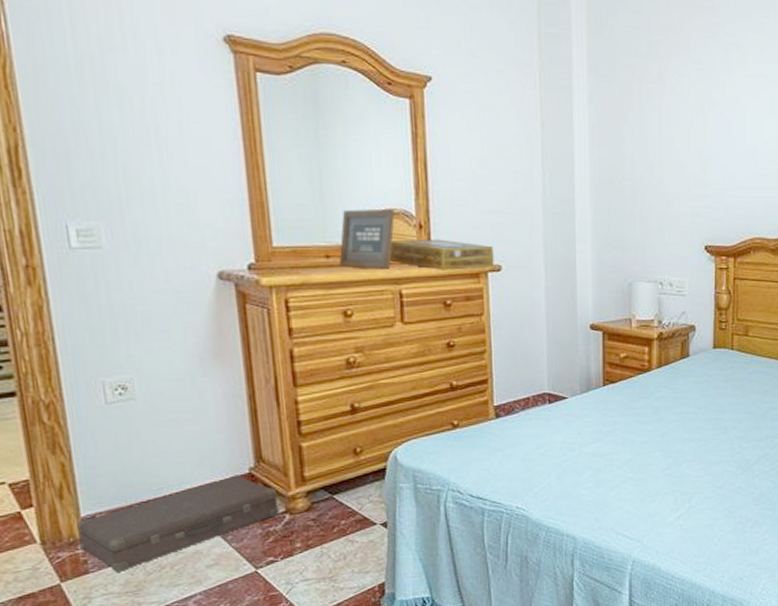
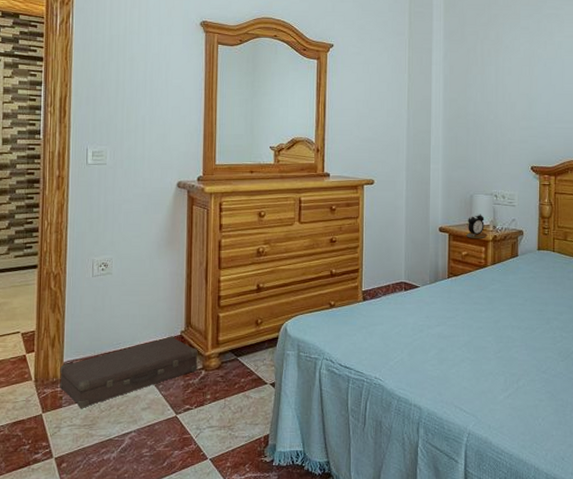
picture frame: present [339,208,395,269] -> none [259,137,300,182]
decorative box: present [389,239,494,270] -> none [294,159,369,183]
alarm clock: none [625,306,652,338] -> present [467,214,488,239]

